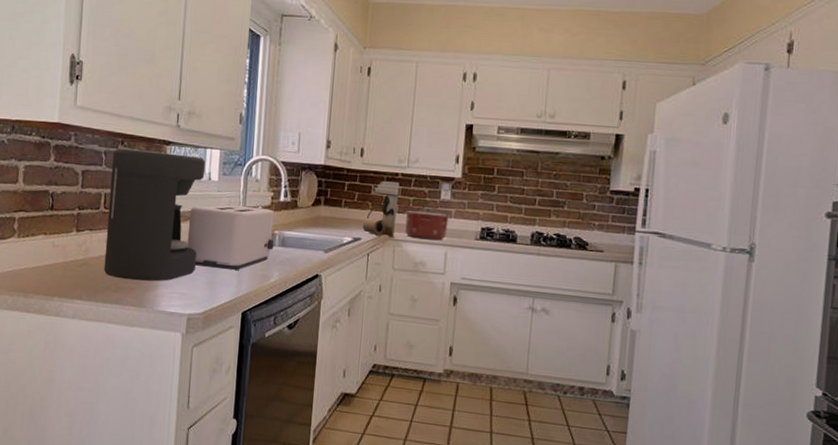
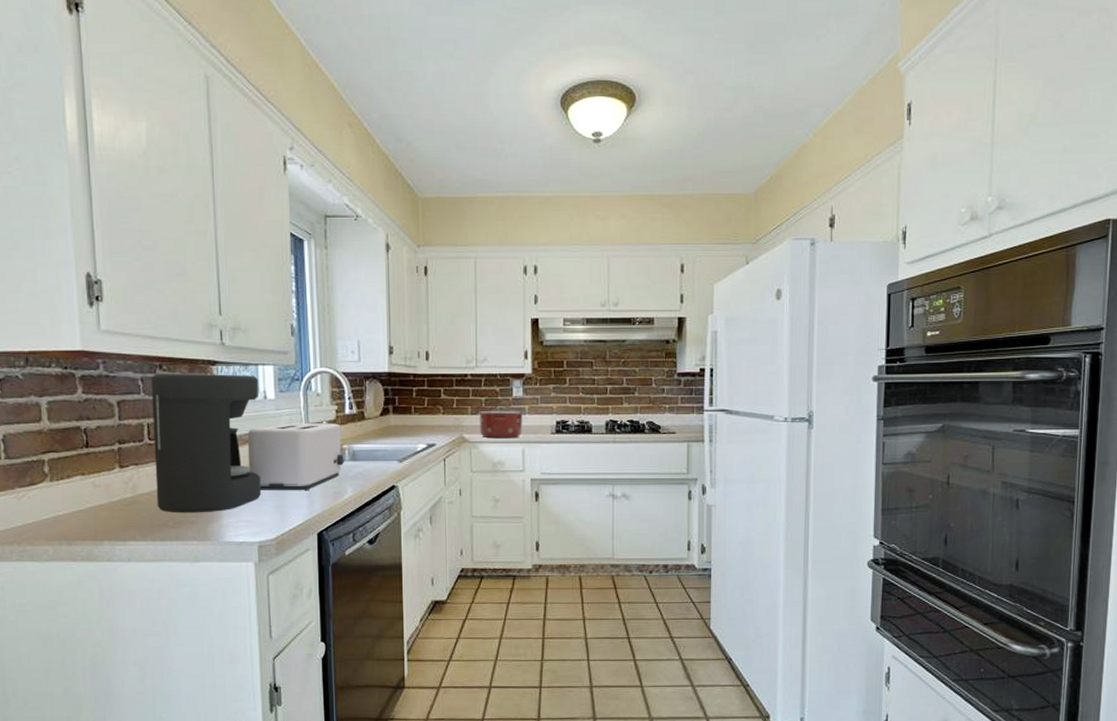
paper towel holder: present [363,181,400,238] -> none [436,384,470,440]

